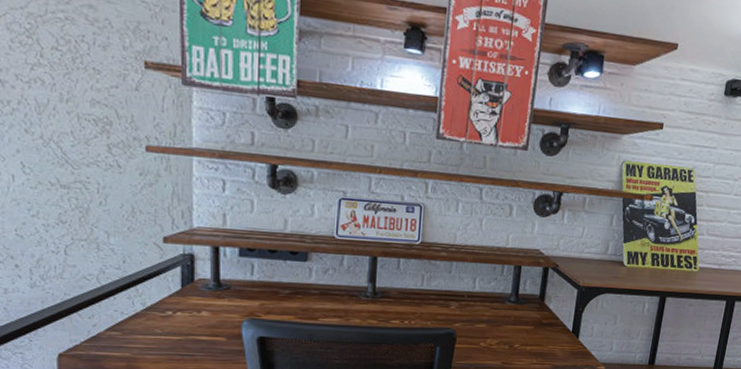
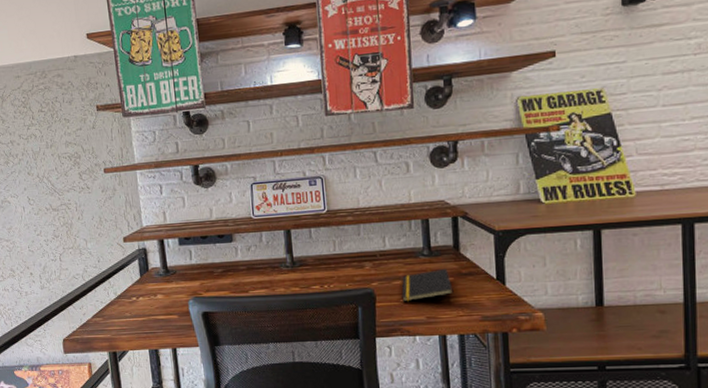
notepad: none [482,316,532,346] -> present [401,268,454,302]

